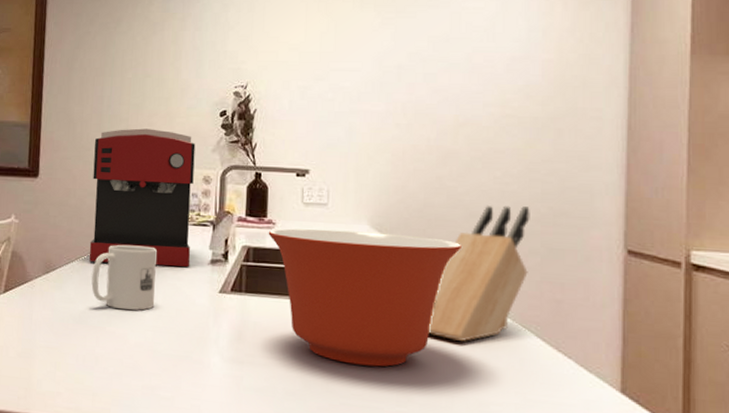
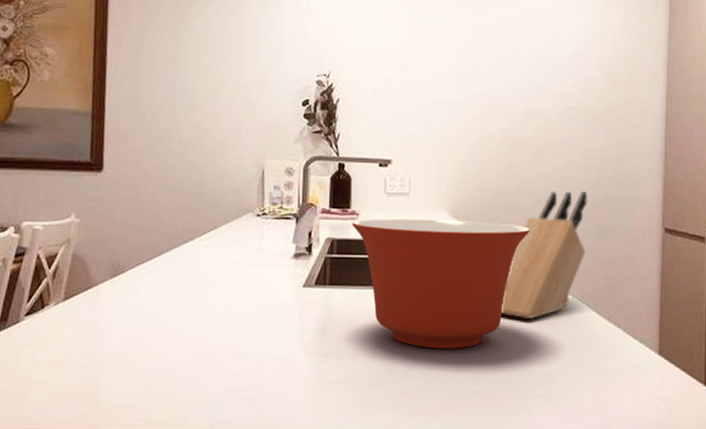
coffee maker: present [89,128,196,267] -> none [162,118,277,263]
mug: present [91,244,157,311] -> none [166,242,237,311]

